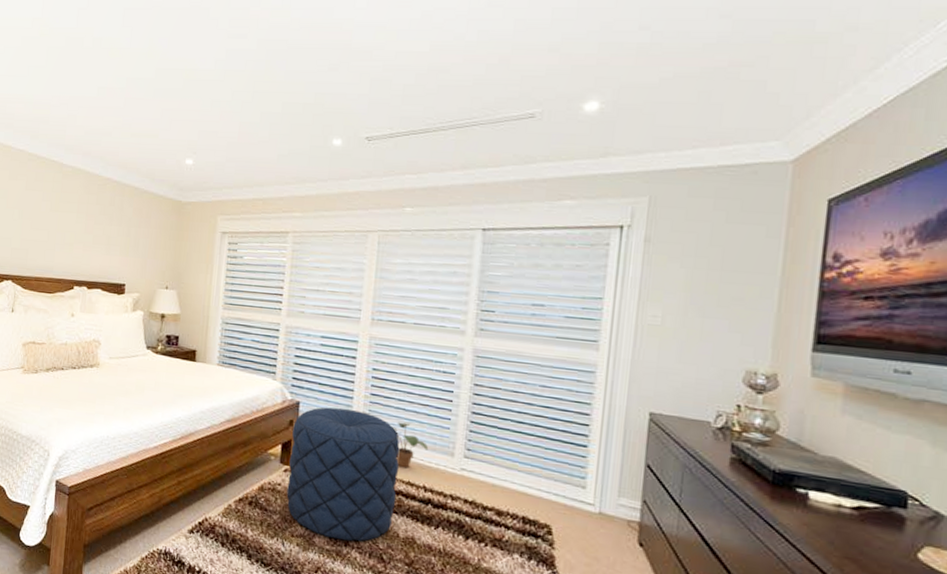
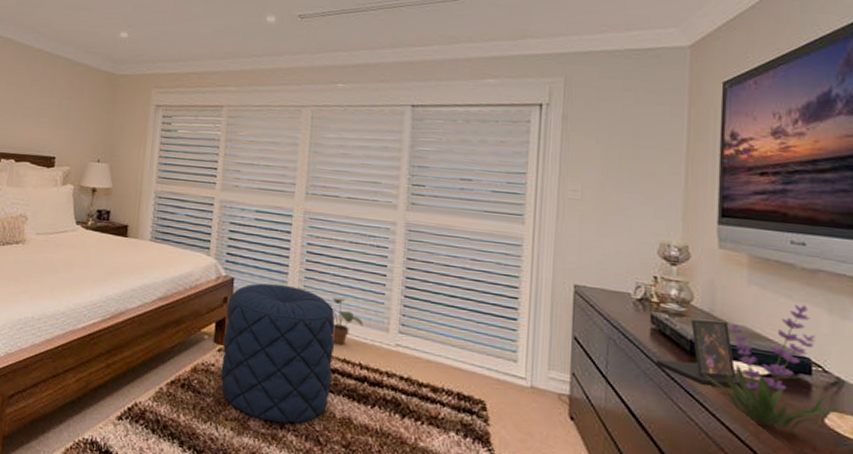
photo frame: none [733,449,847,520] -> present [655,319,759,388]
plant: none [785,435,937,565] -> present [703,304,841,432]

